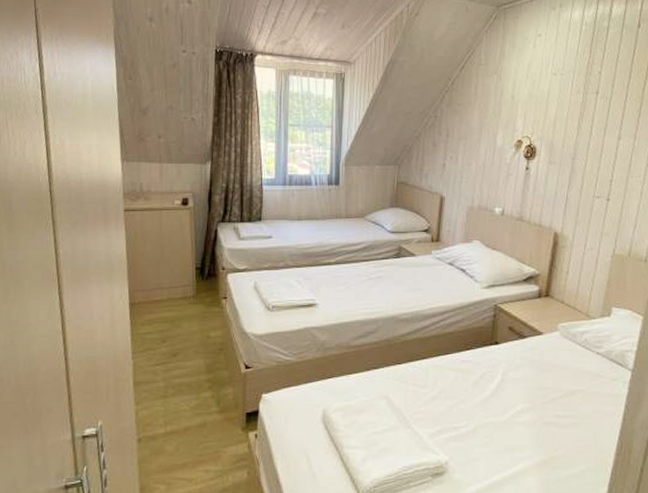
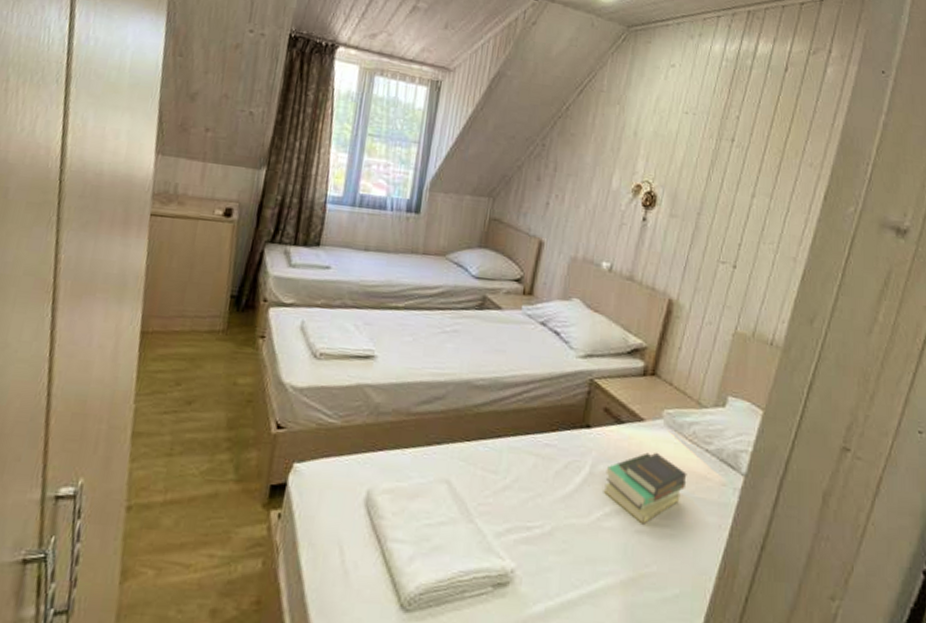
books: none [514,358,583,417] -> present [603,452,687,524]

